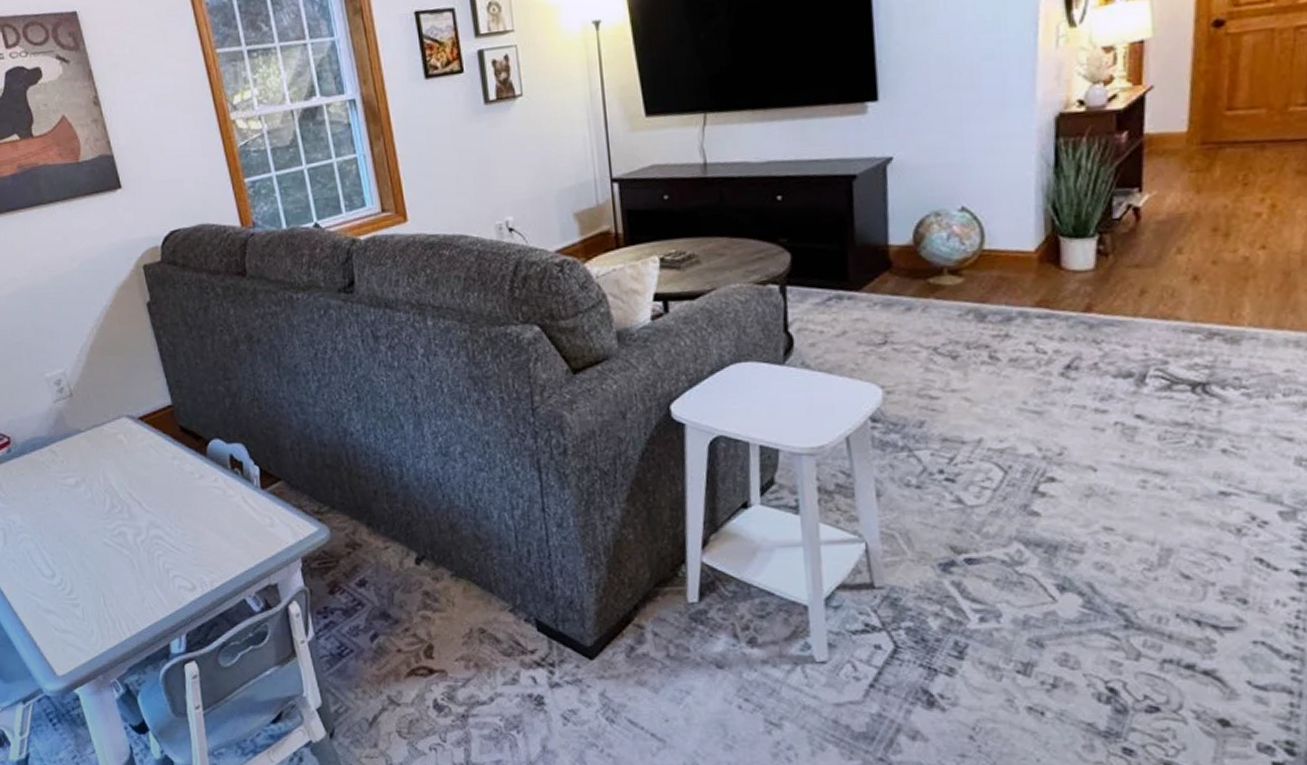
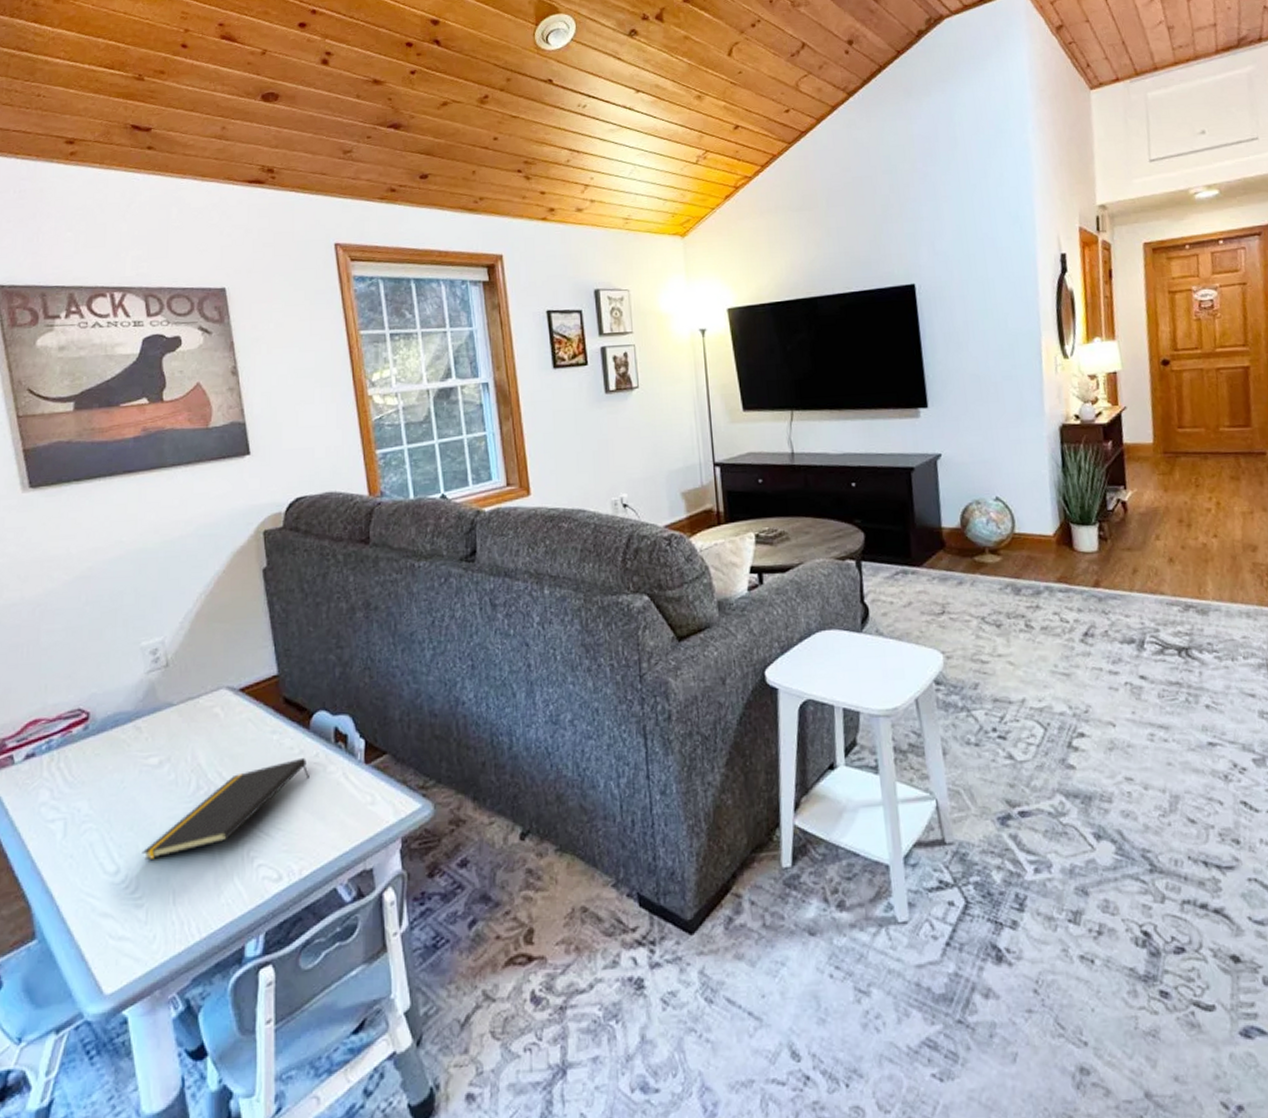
notepad: none [72,482,211,567] -> present [142,757,309,860]

